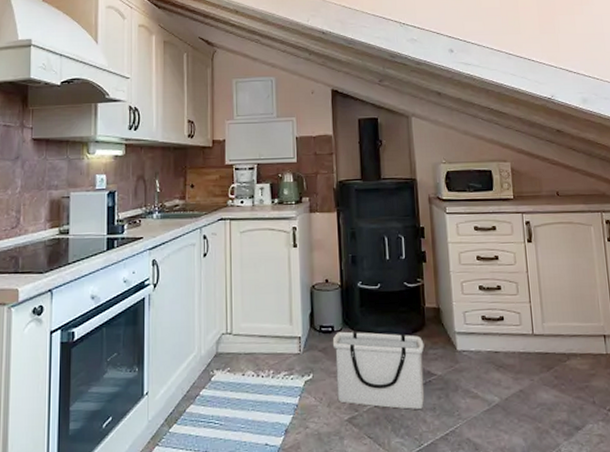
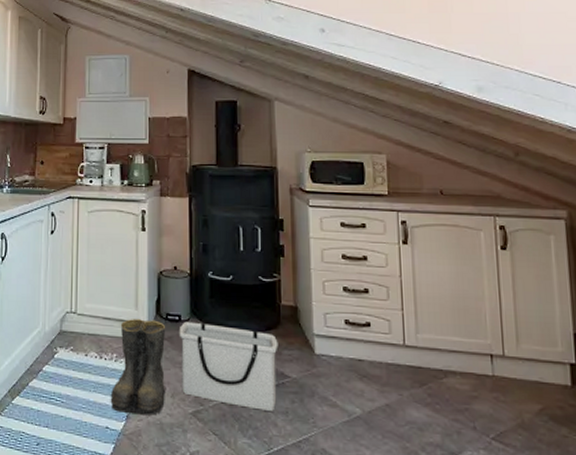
boots: none [269,333,322,428] -> present [111,318,166,416]

